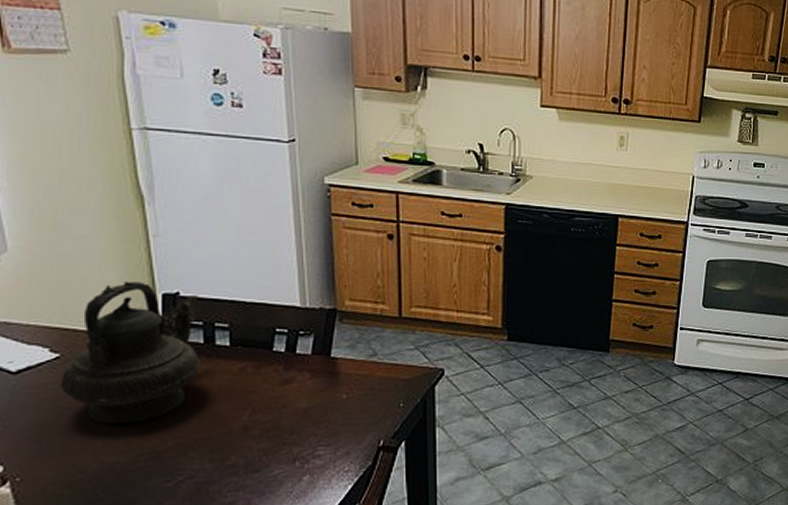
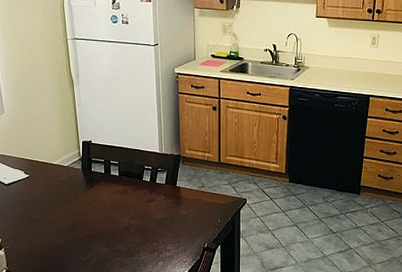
teapot: present [60,281,202,424] -> none [29,133,103,219]

